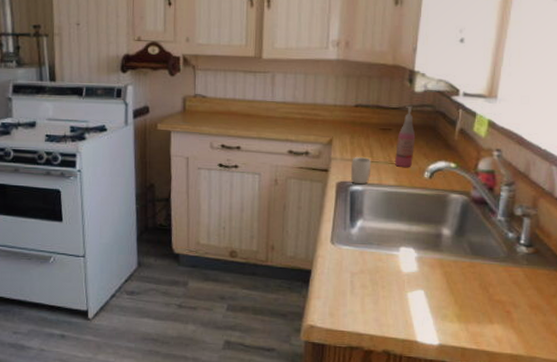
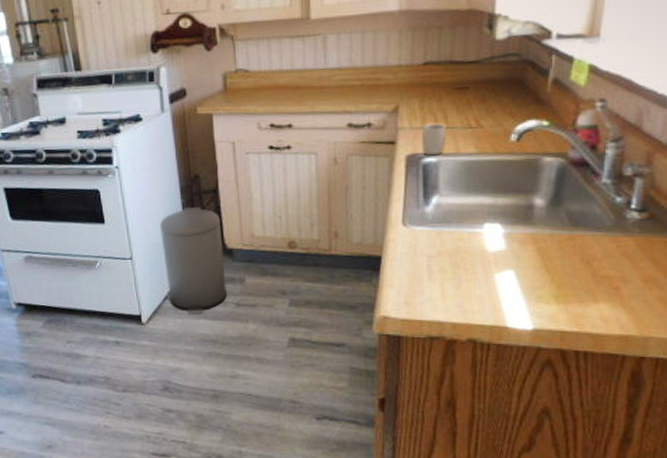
pedal bin: none [114,213,171,313] -> present [160,207,227,314]
soap dispenser: present [395,105,416,168] -> none [475,57,499,132]

